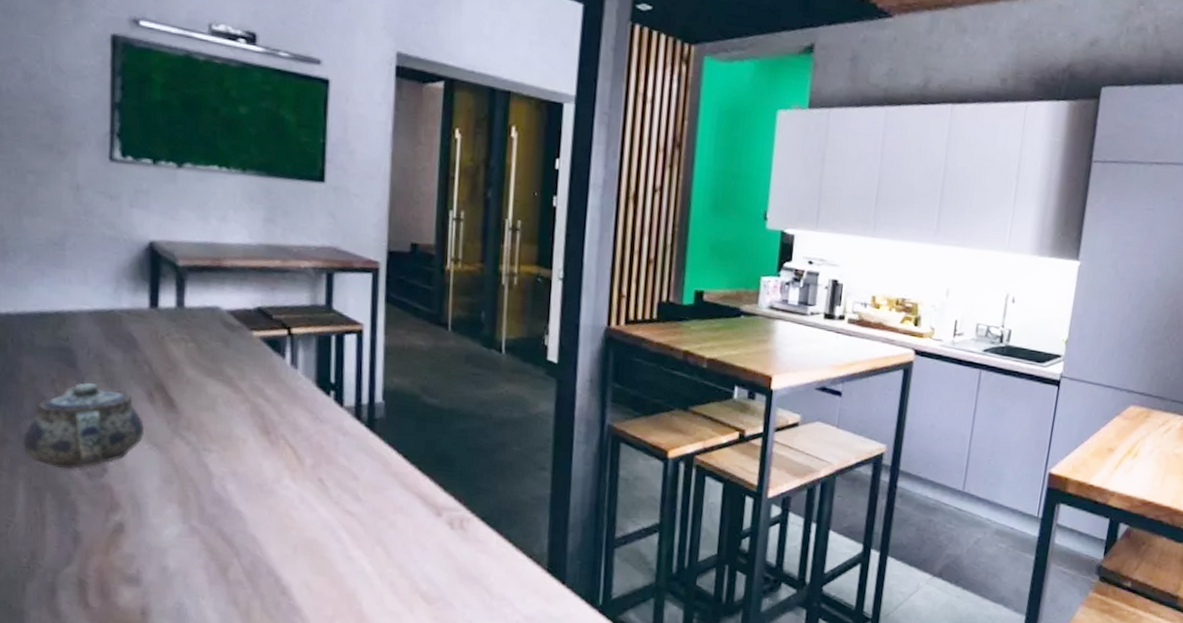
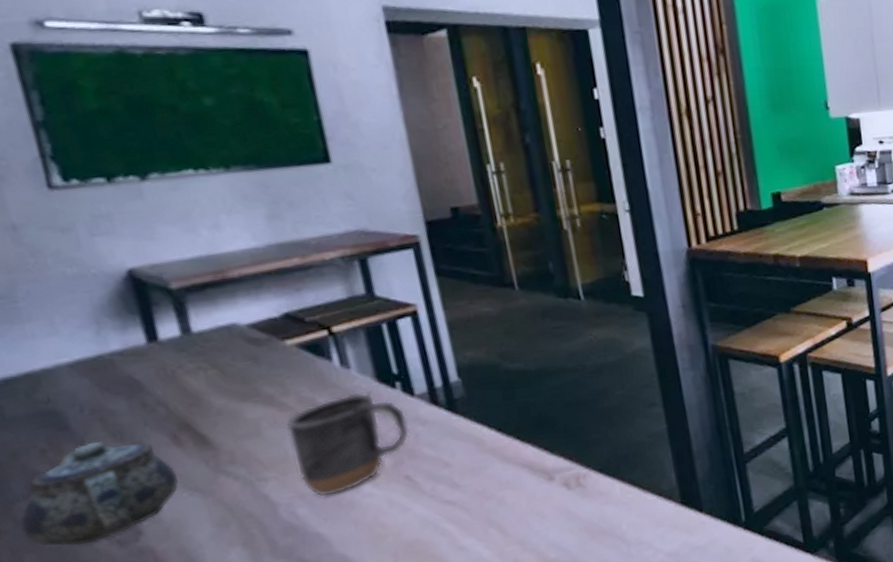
mug: none [235,391,333,480] -> present [286,390,410,497]

